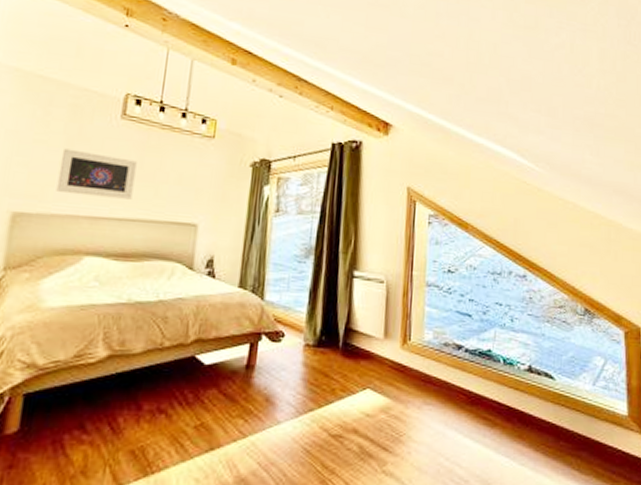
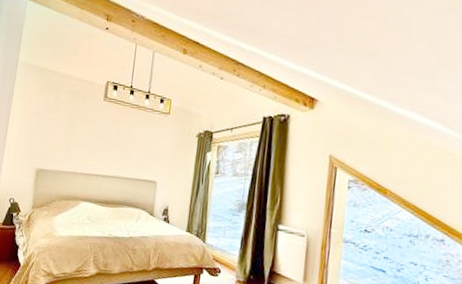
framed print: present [56,148,137,200] -> none [62,123,115,162]

